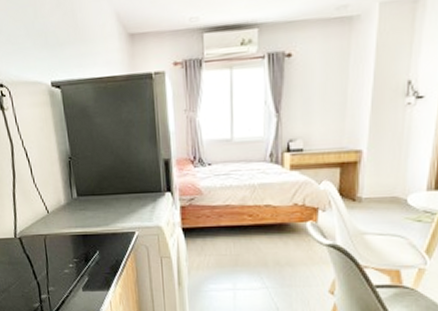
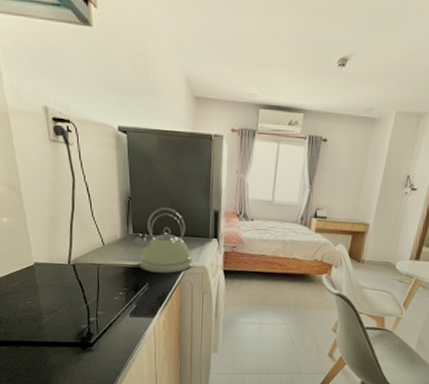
kettle: none [77,163,147,238] -> present [132,208,193,273]

